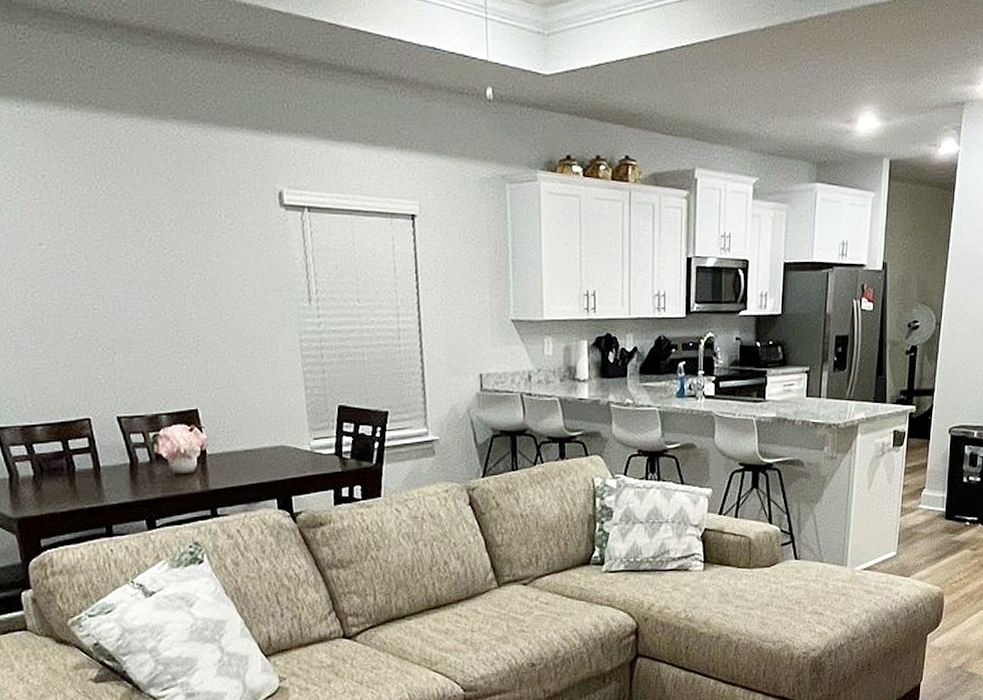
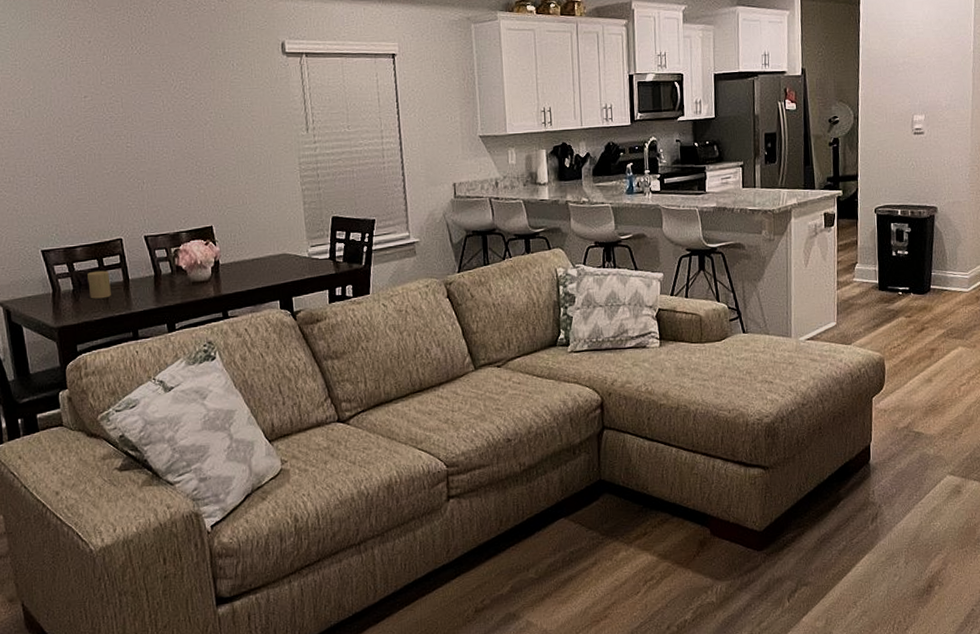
candle: none [50,454,79,488] -> present [87,270,111,299]

